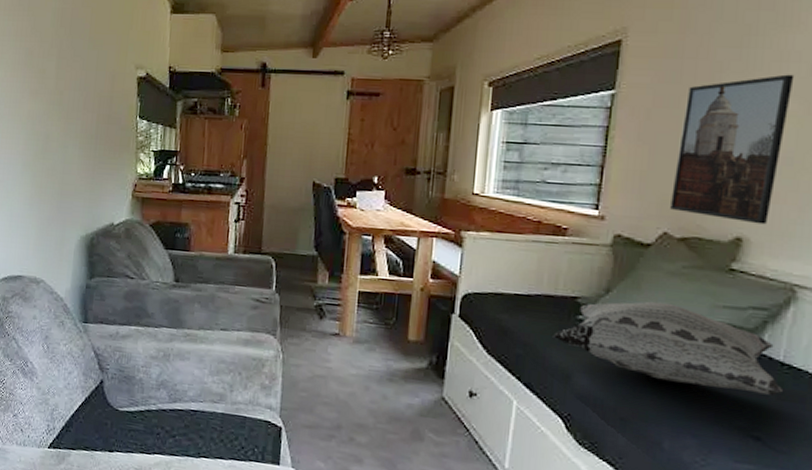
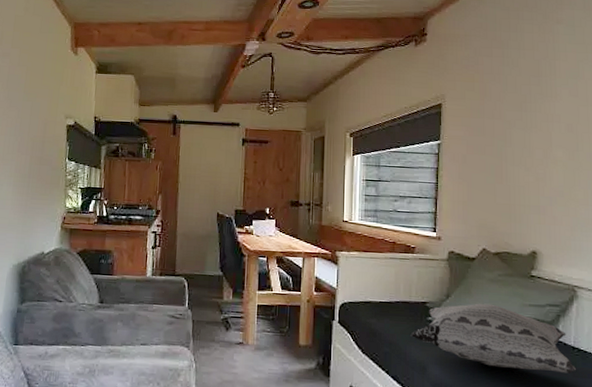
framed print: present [670,74,795,225] -> none [486,131,558,241]

